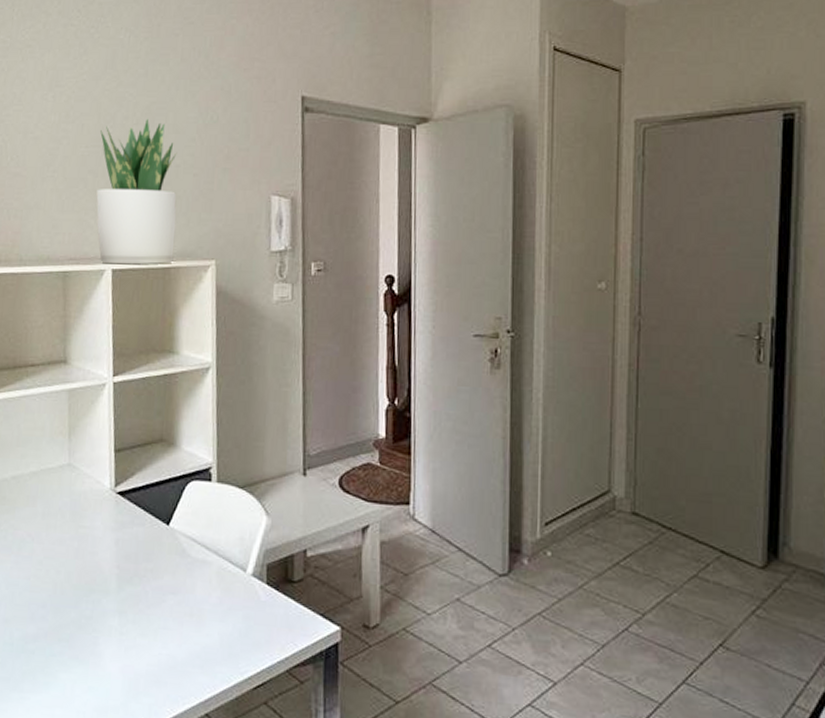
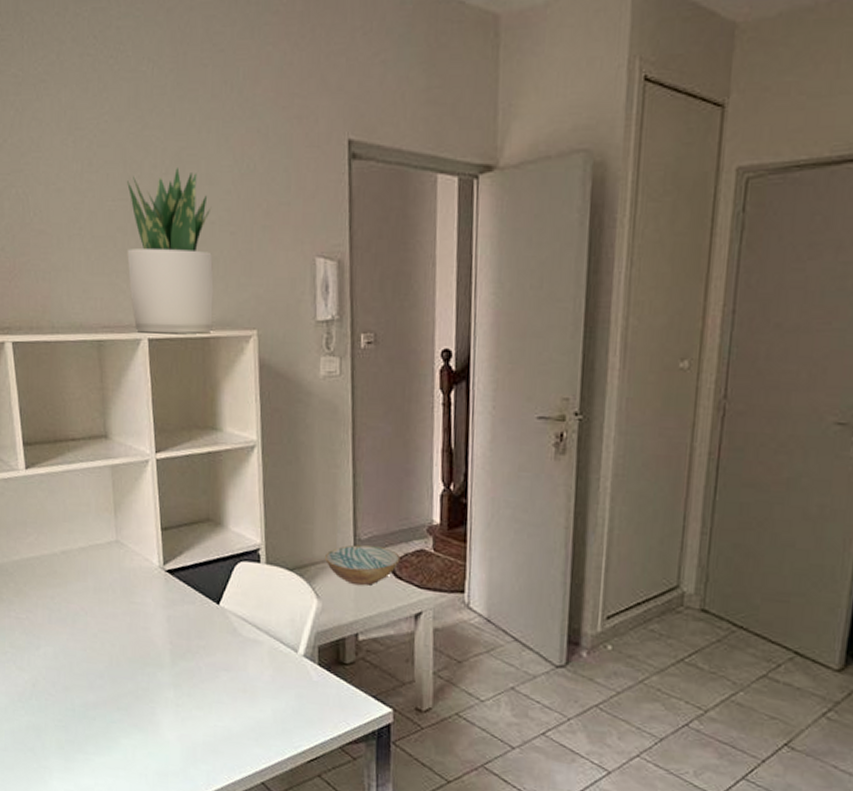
bowl: none [275,460,348,502] -> present [325,544,400,586]

